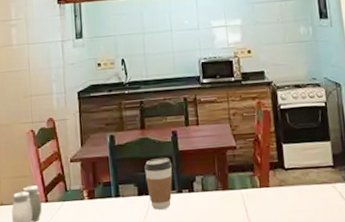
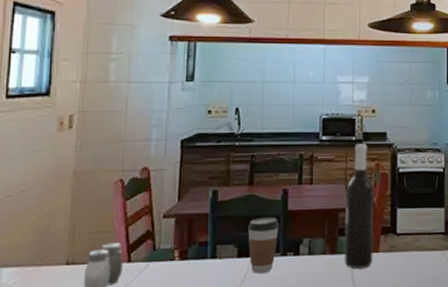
wine bottle: none [231,84,265,203] -> present [345,144,375,269]

